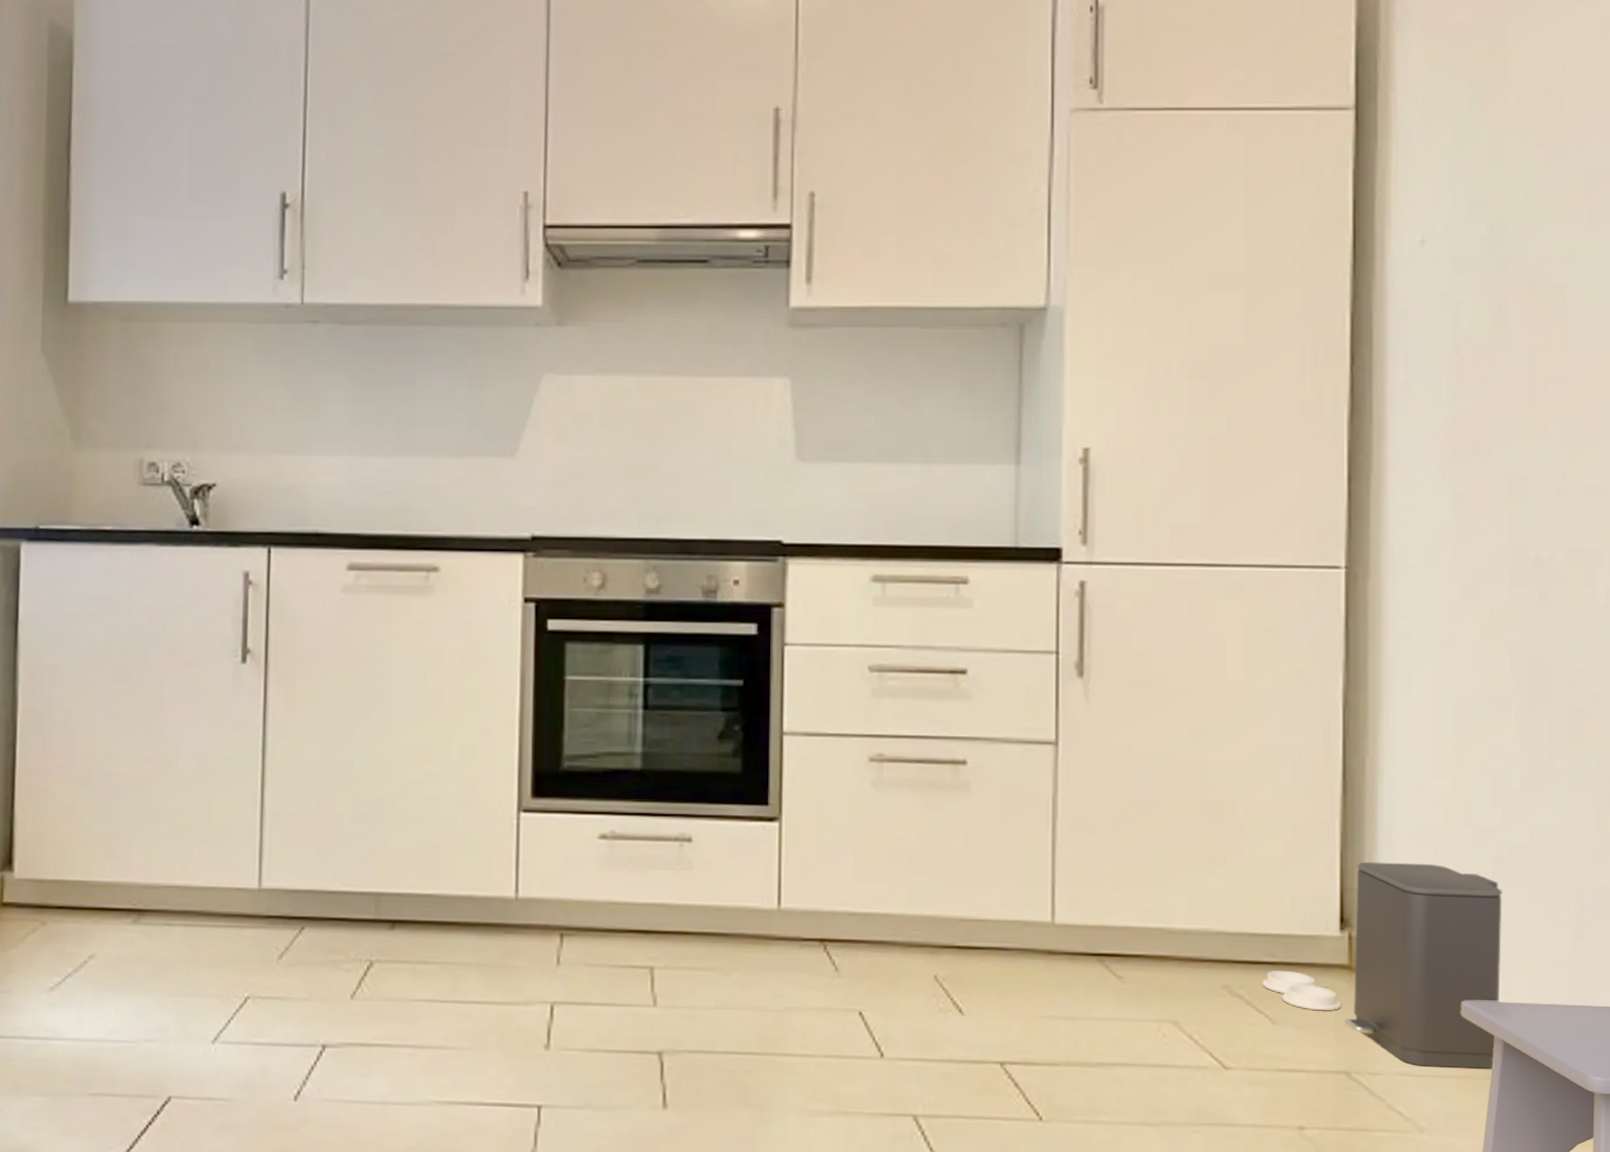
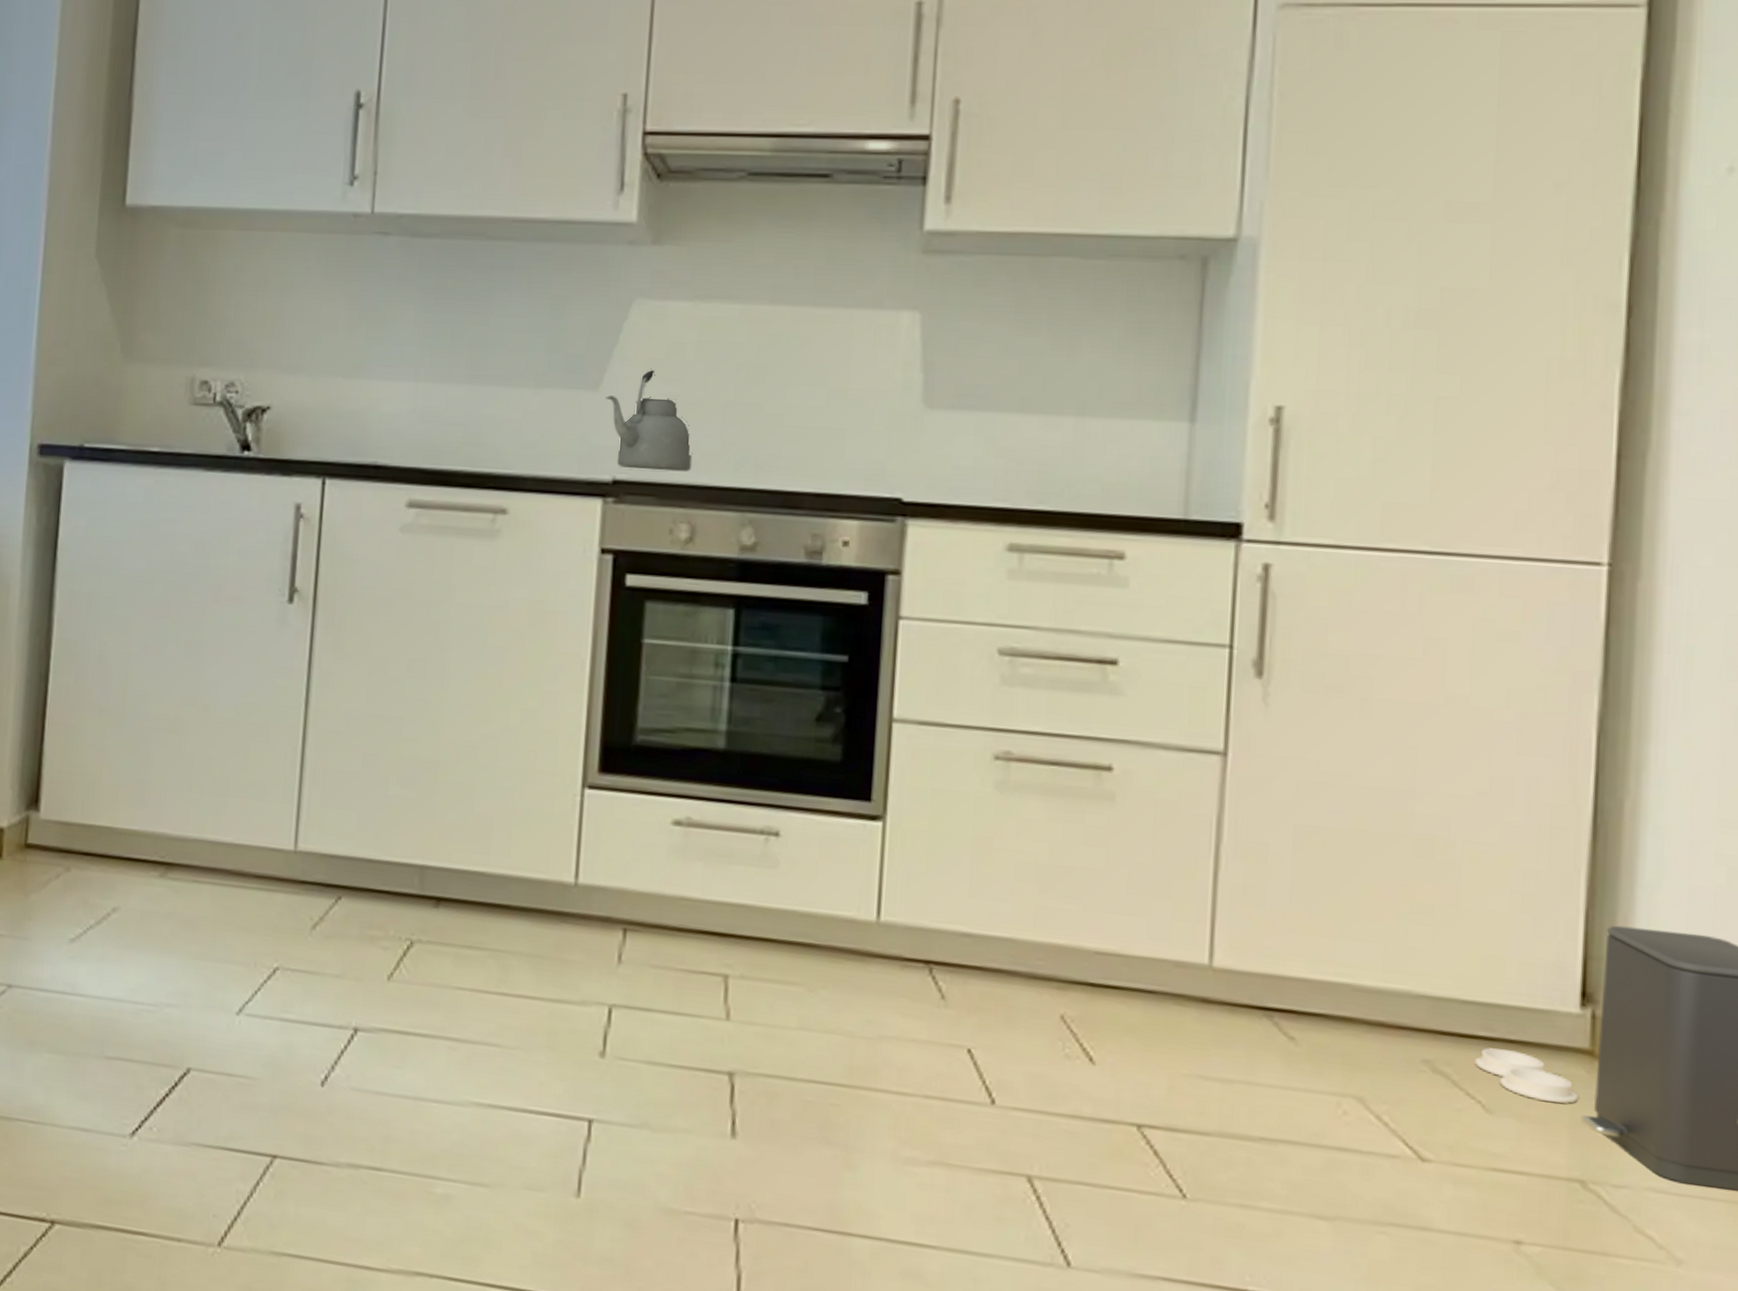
kettle: none [522,435,601,527] -> present [606,368,693,472]

